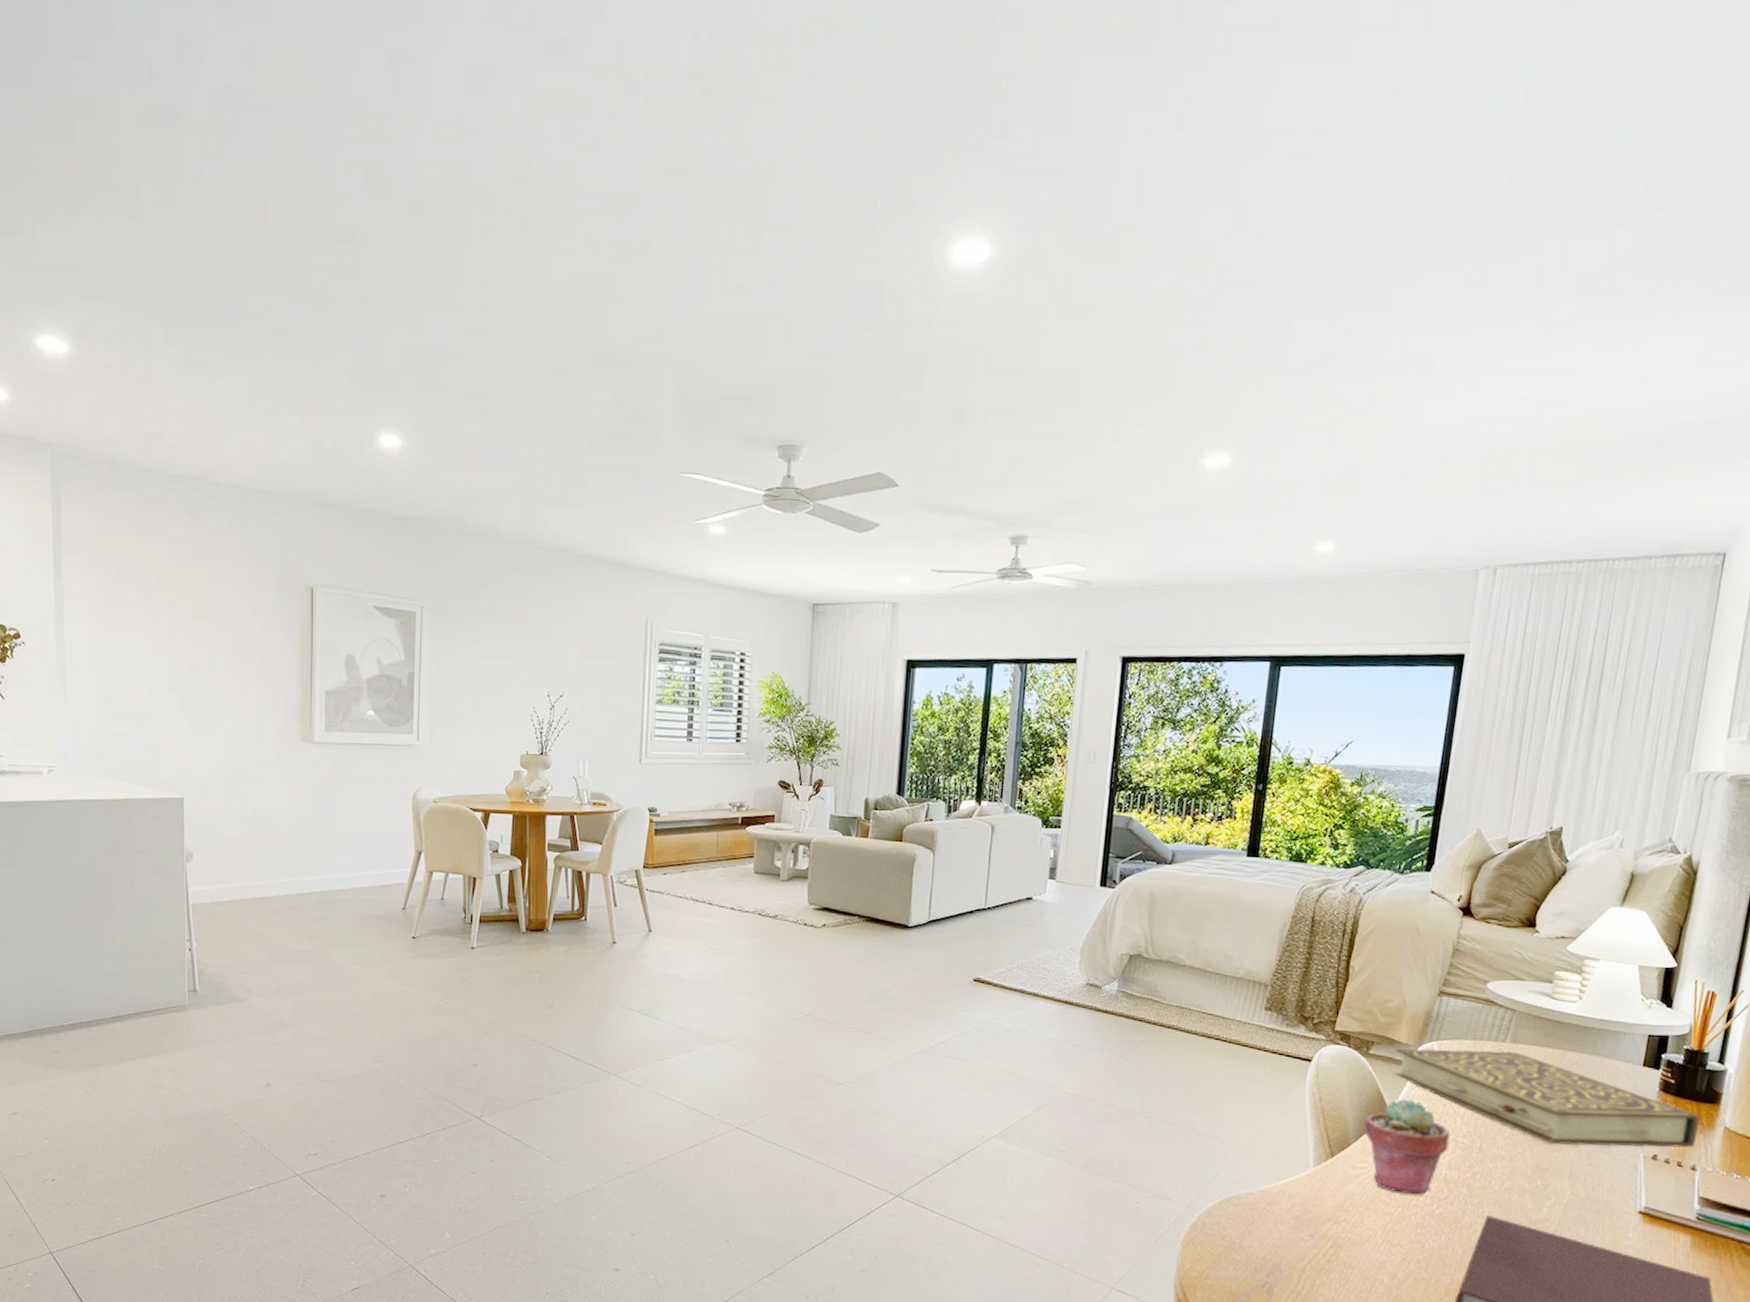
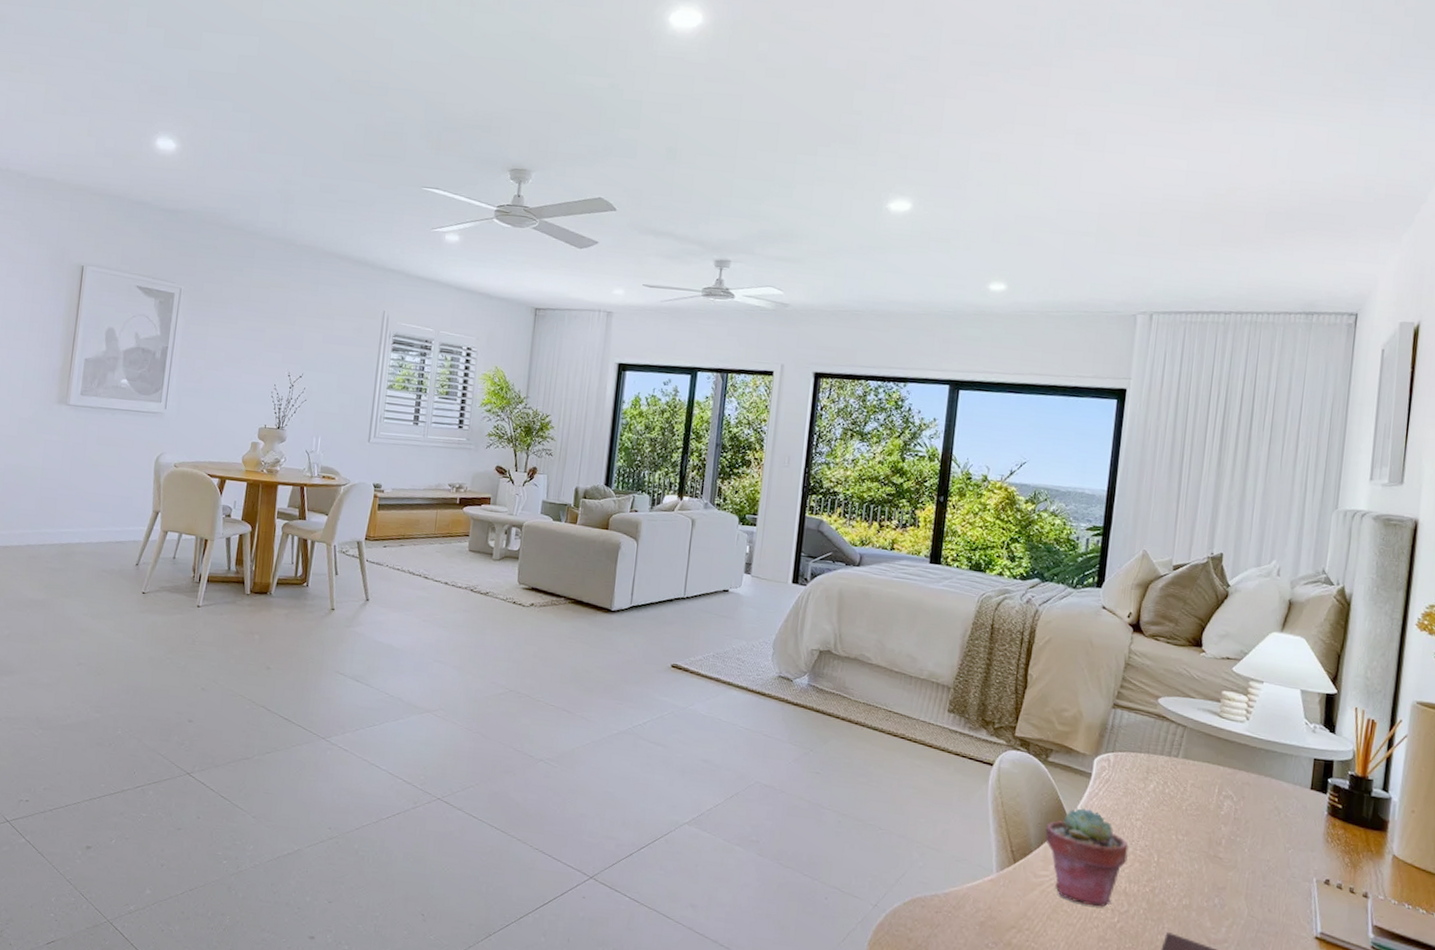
book: present [1393,1048,1700,1148] -> none [1071,758,1368,875]

